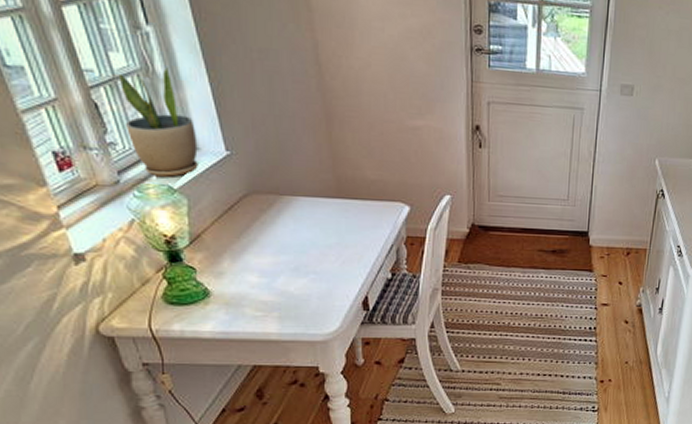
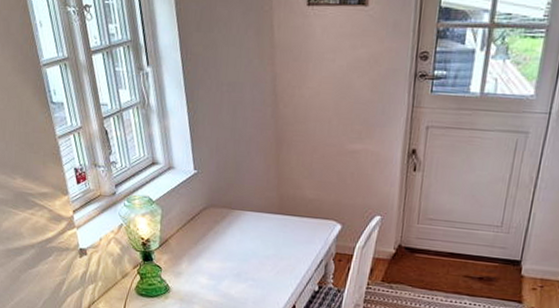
potted plant: present [118,67,198,177] -> none [123,100,174,191]

